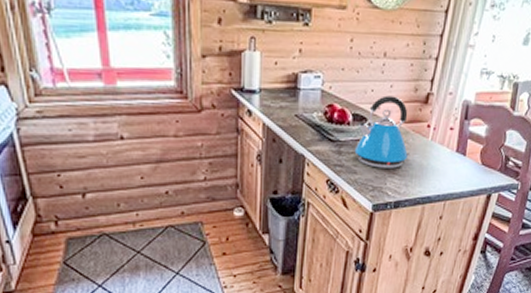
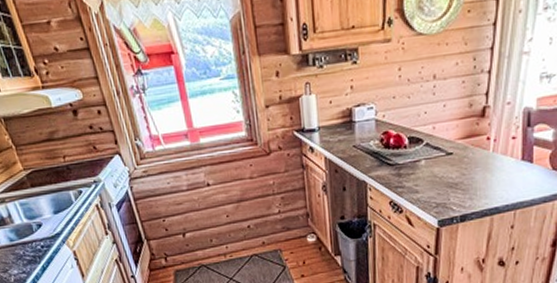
kettle: present [354,95,411,168] -> none [414,114,472,185]

